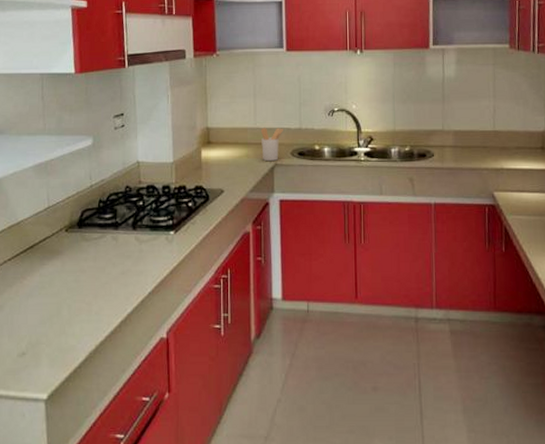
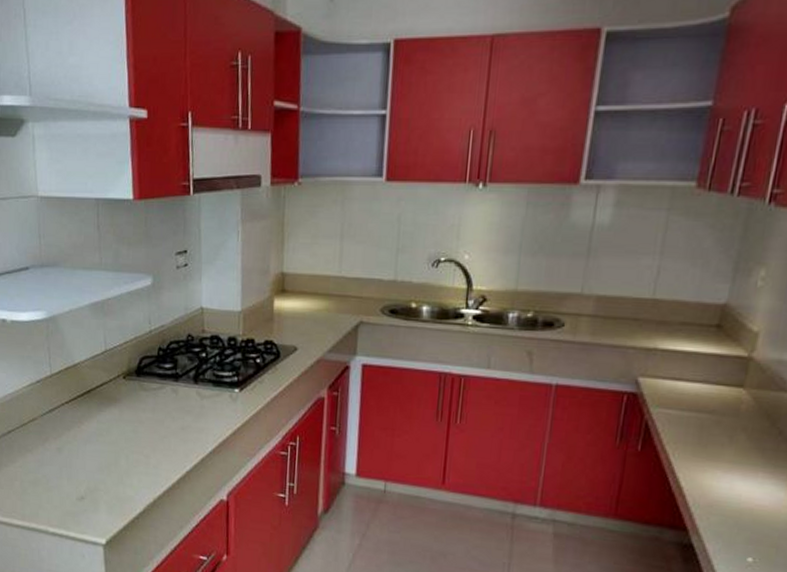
utensil holder: present [260,127,285,162] -> none [345,276,375,319]

